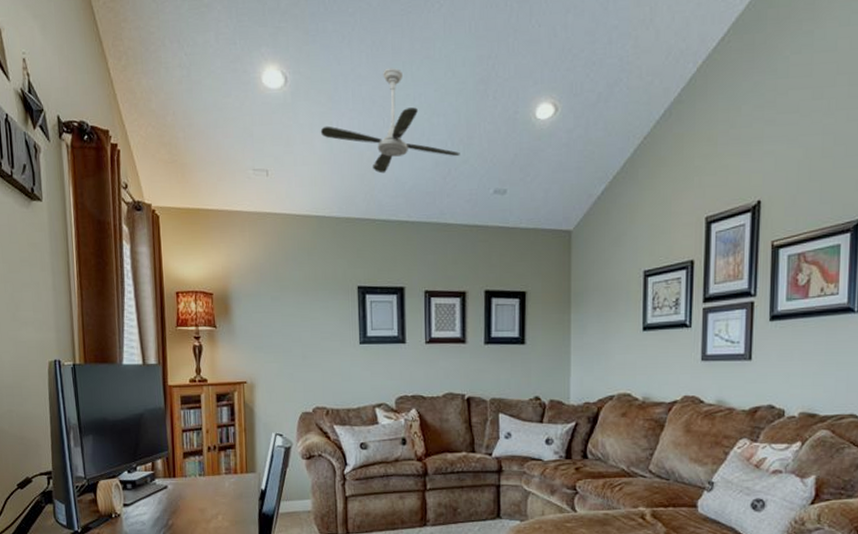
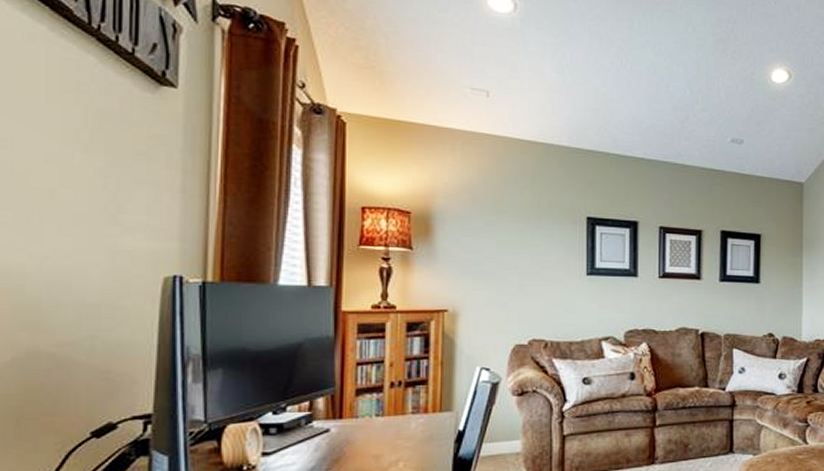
ceiling fan: present [320,67,460,174] -> none [552,13,699,111]

